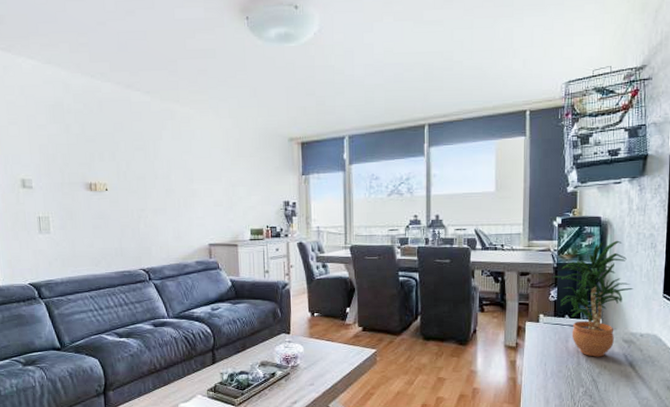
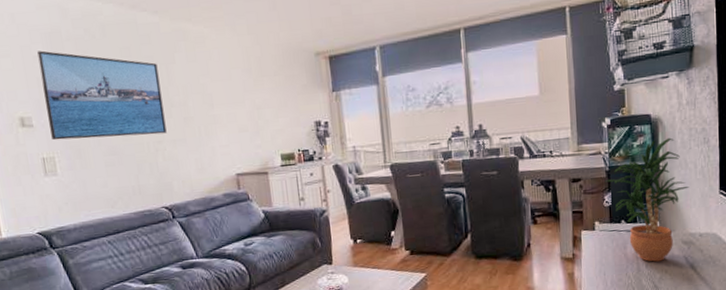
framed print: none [41,121,150,203] -> present [37,50,167,141]

